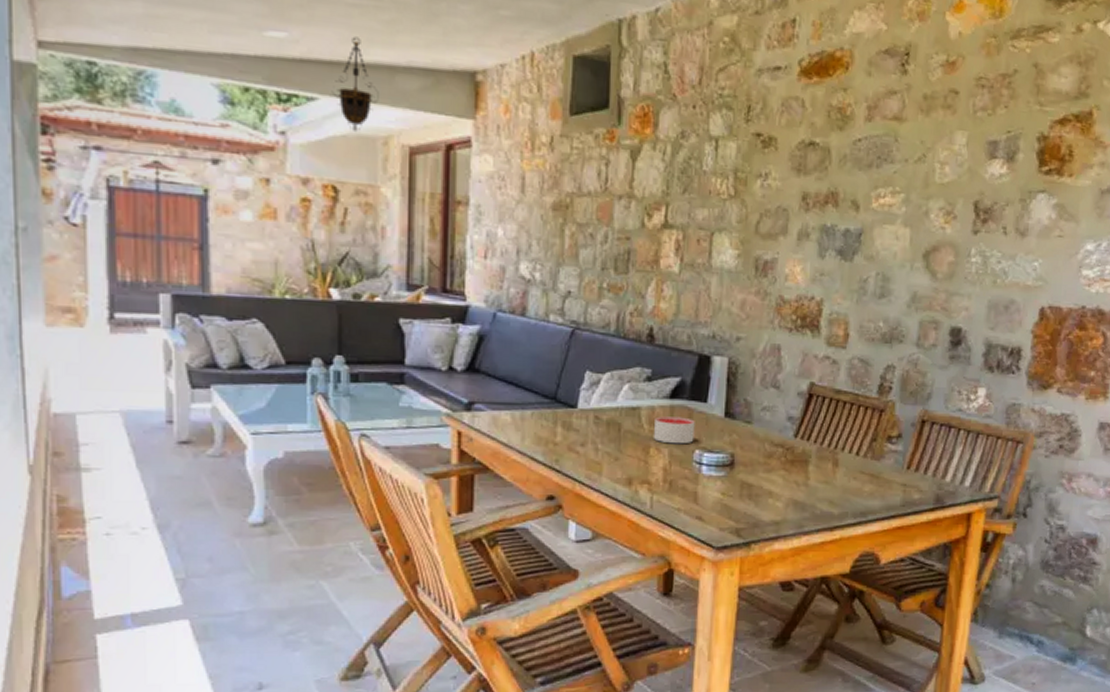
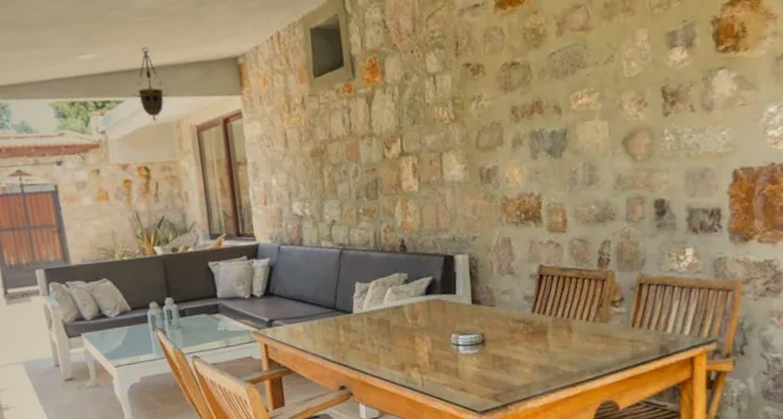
candle: present [653,416,695,445] -> none [415,309,450,332]

